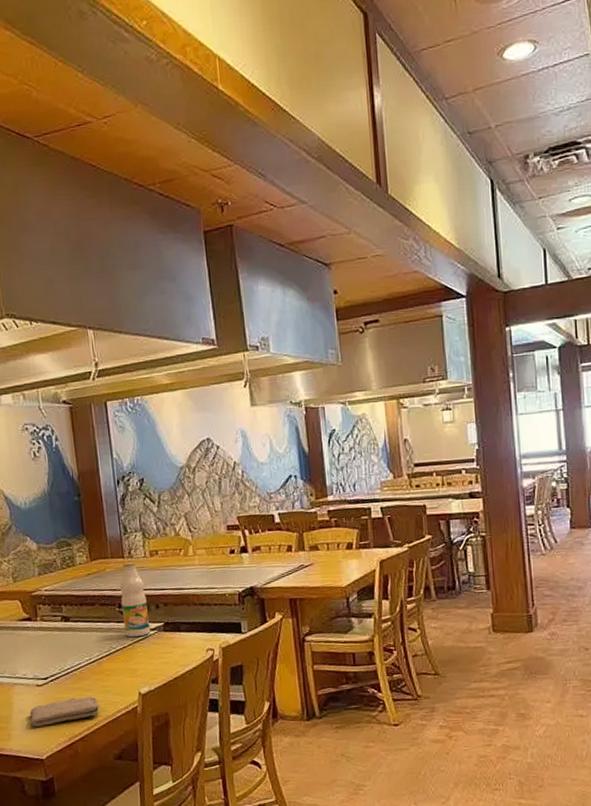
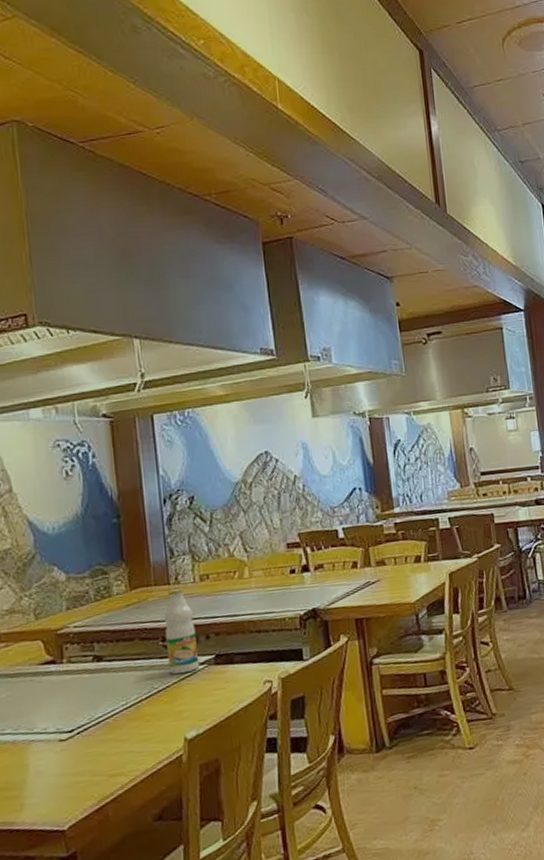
washcloth: present [30,696,100,727] -> none [50,747,137,792]

